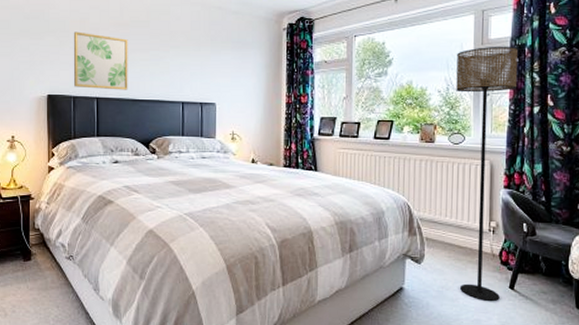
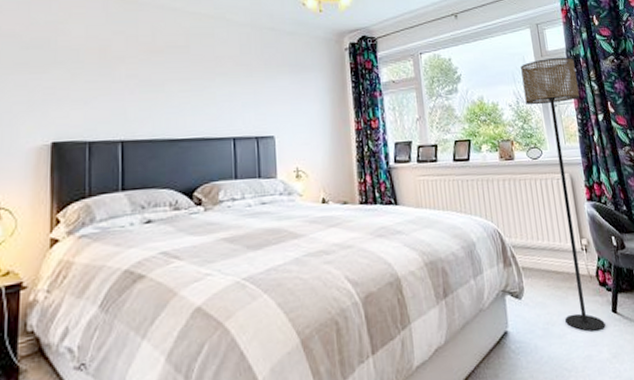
wall art: present [73,31,128,90] -> none [89,61,163,130]

